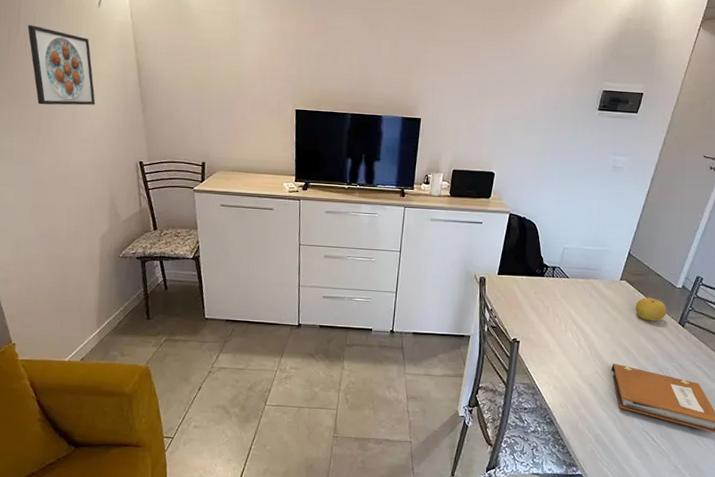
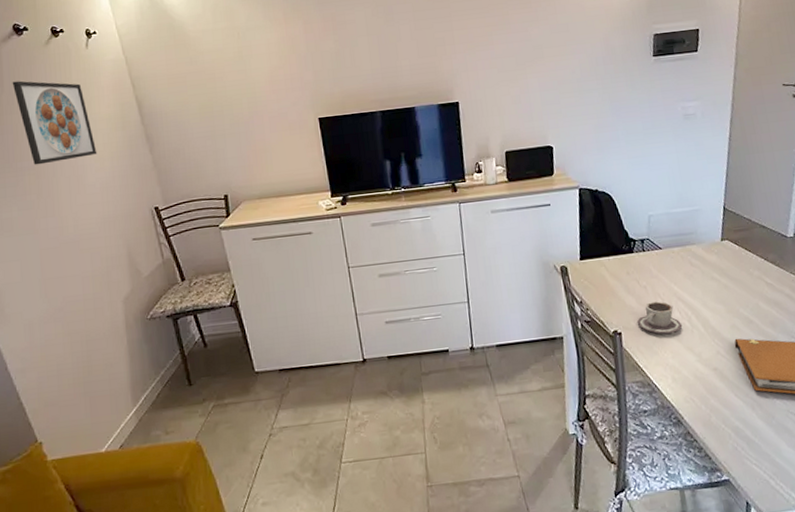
cup: none [534,320,572,349] -> present [637,301,683,334]
fruit: present [635,297,667,322] -> none [745,254,784,282]

